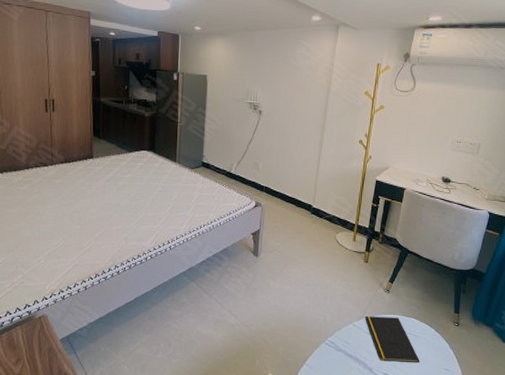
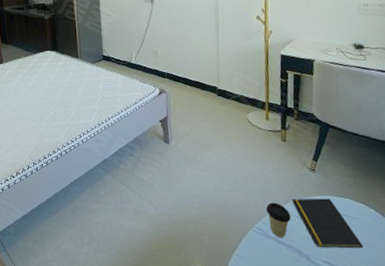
coffee cup: none [340,318,361,351] -> present [266,202,291,238]

